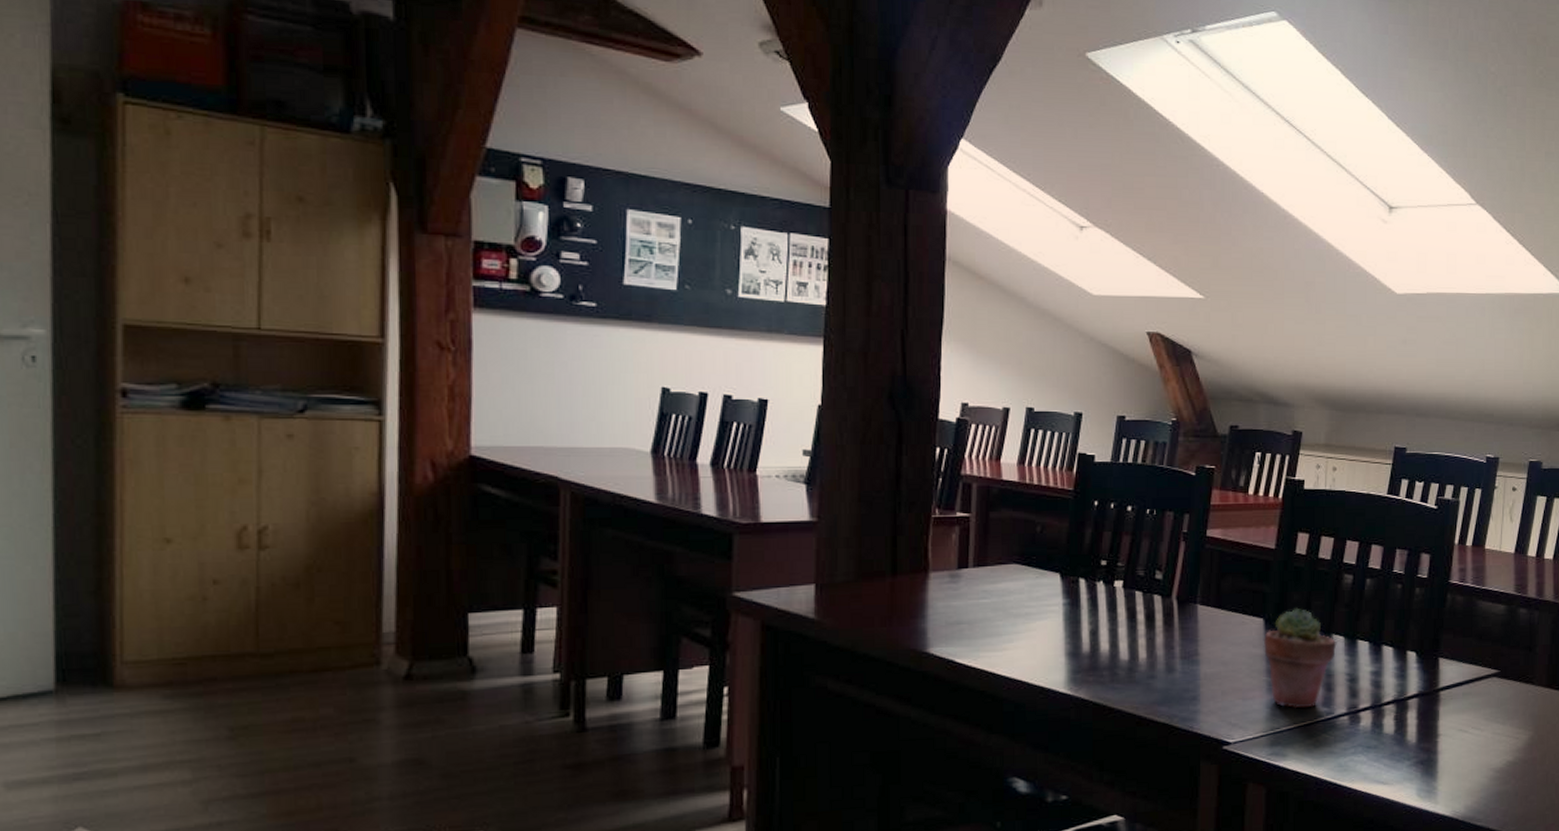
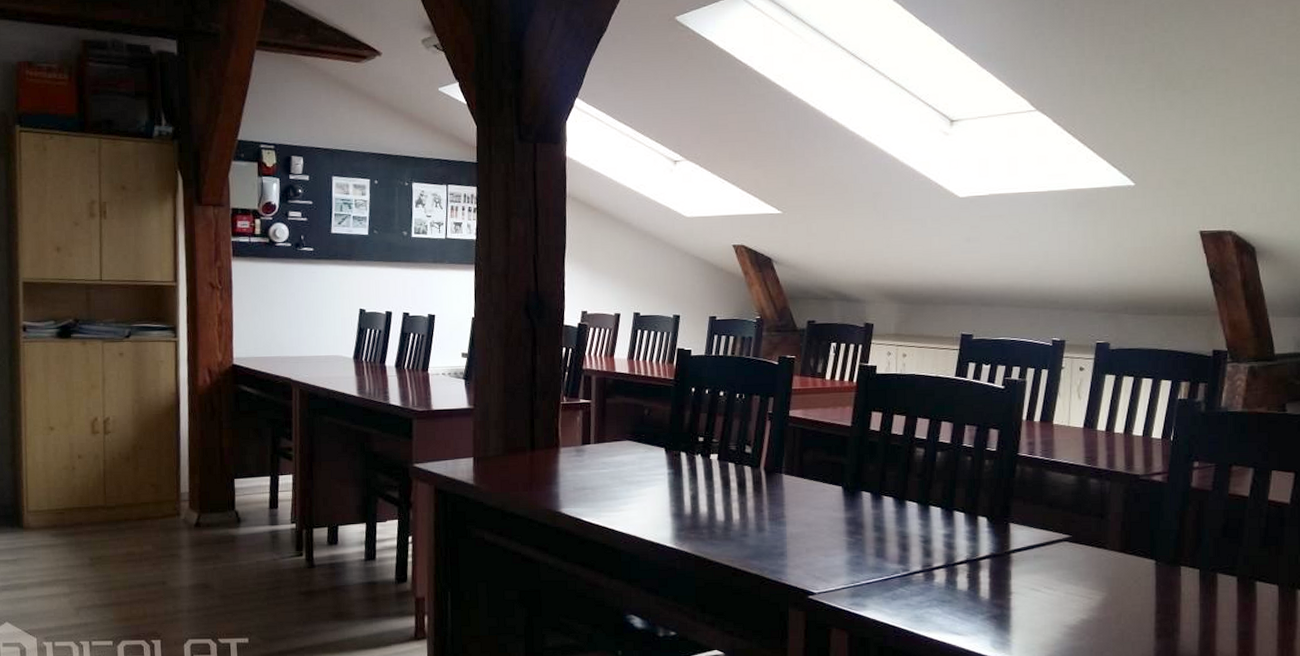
potted succulent: present [1263,608,1337,709] -> none [842,477,911,565]

